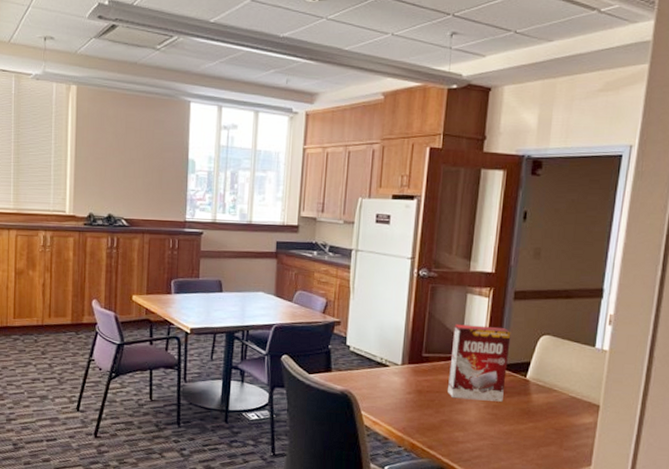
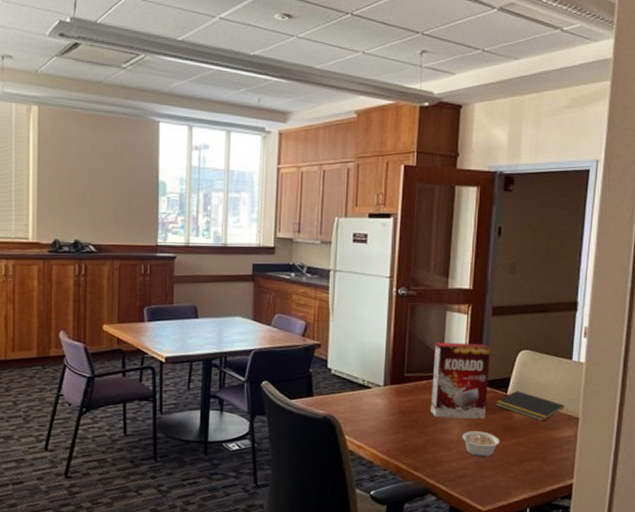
legume: none [478,413,517,440] -> present [462,431,500,457]
notepad: none [513,375,585,407] -> present [495,390,564,421]

